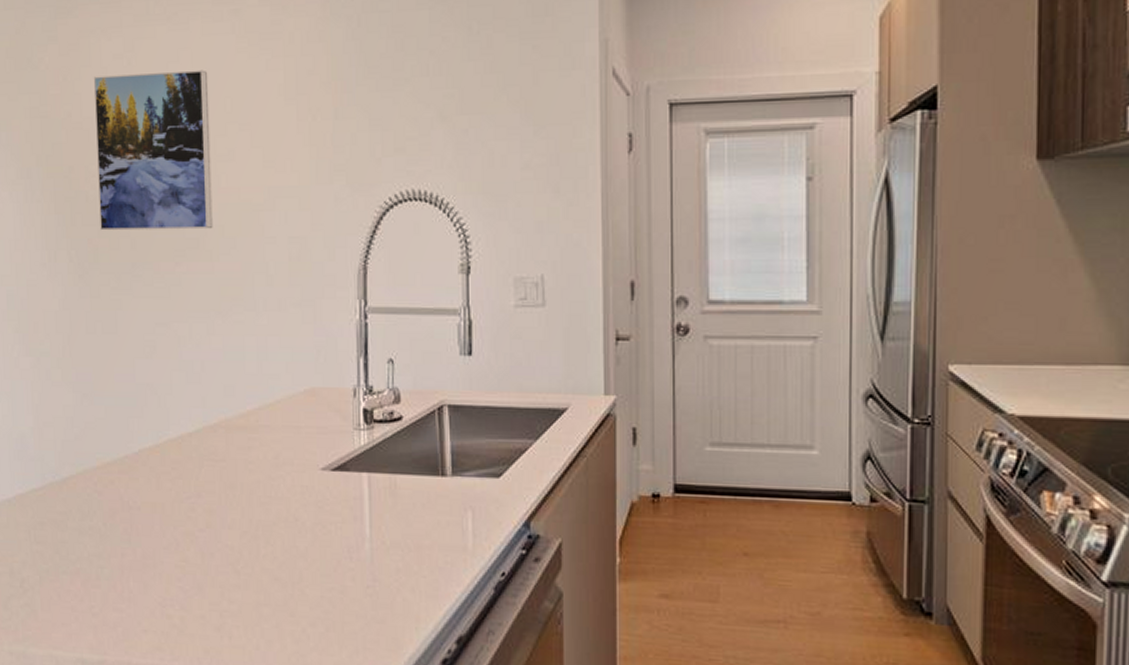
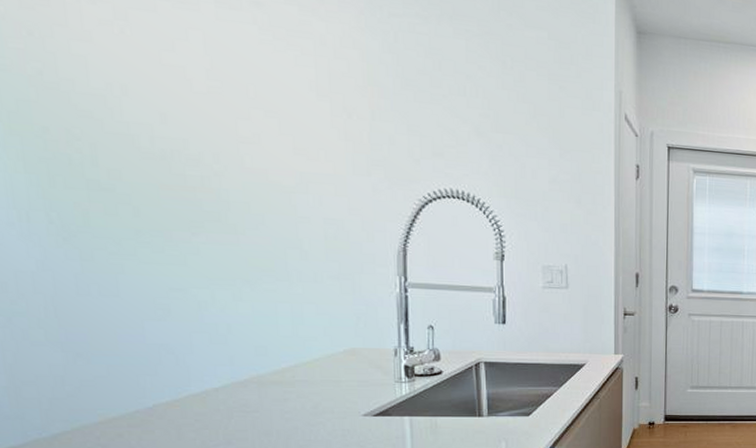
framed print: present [93,70,213,231] -> none [72,38,237,205]

